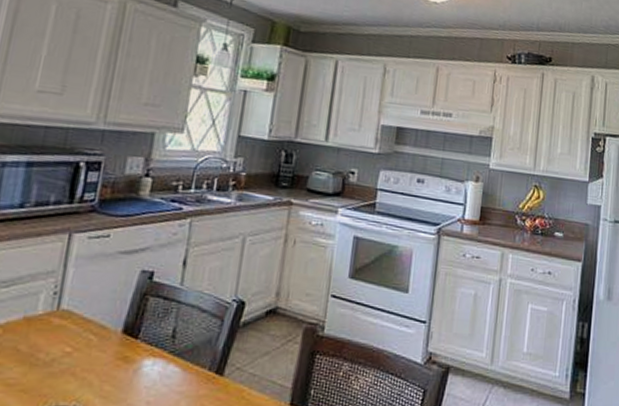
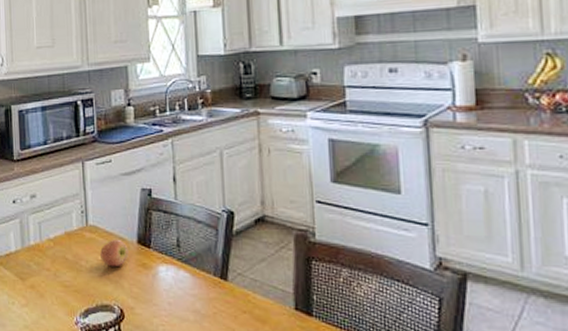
apple: none [67,327,109,361] -> present [100,239,129,267]

